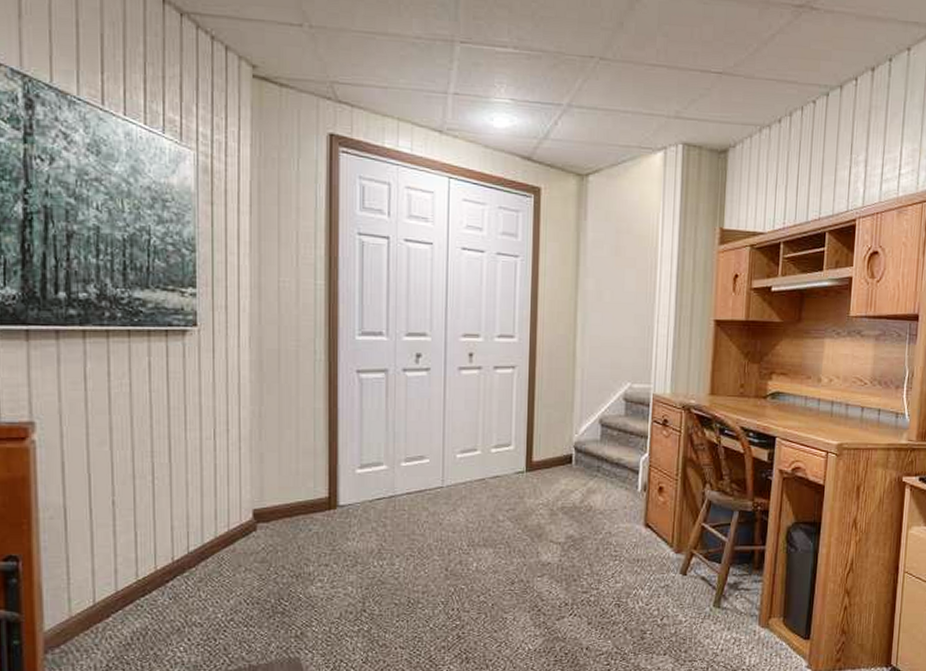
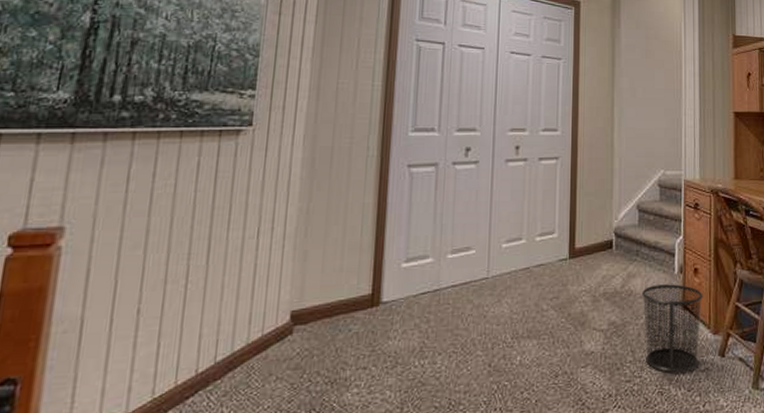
waste bin: none [602,501,667,588] -> present [642,284,703,373]

